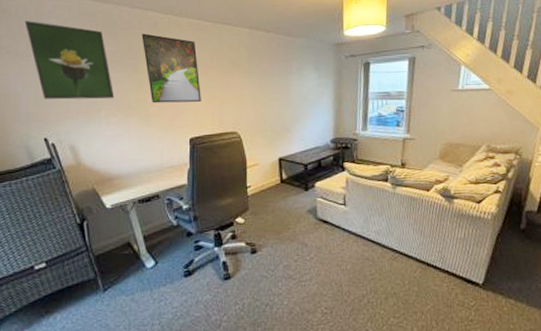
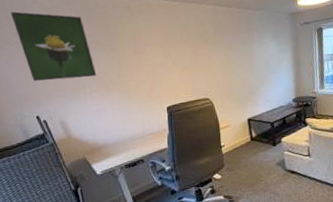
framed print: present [141,33,201,103] -> none [117,16,175,78]

